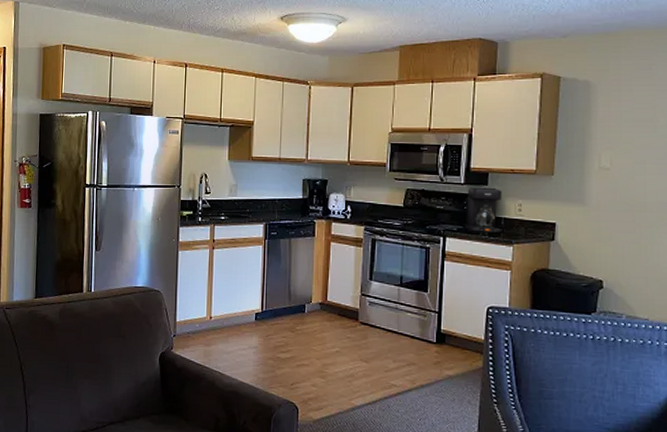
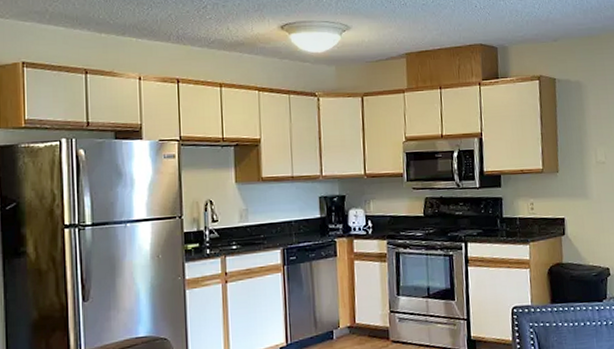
coffee maker: present [464,187,503,234] -> none [483,189,519,235]

